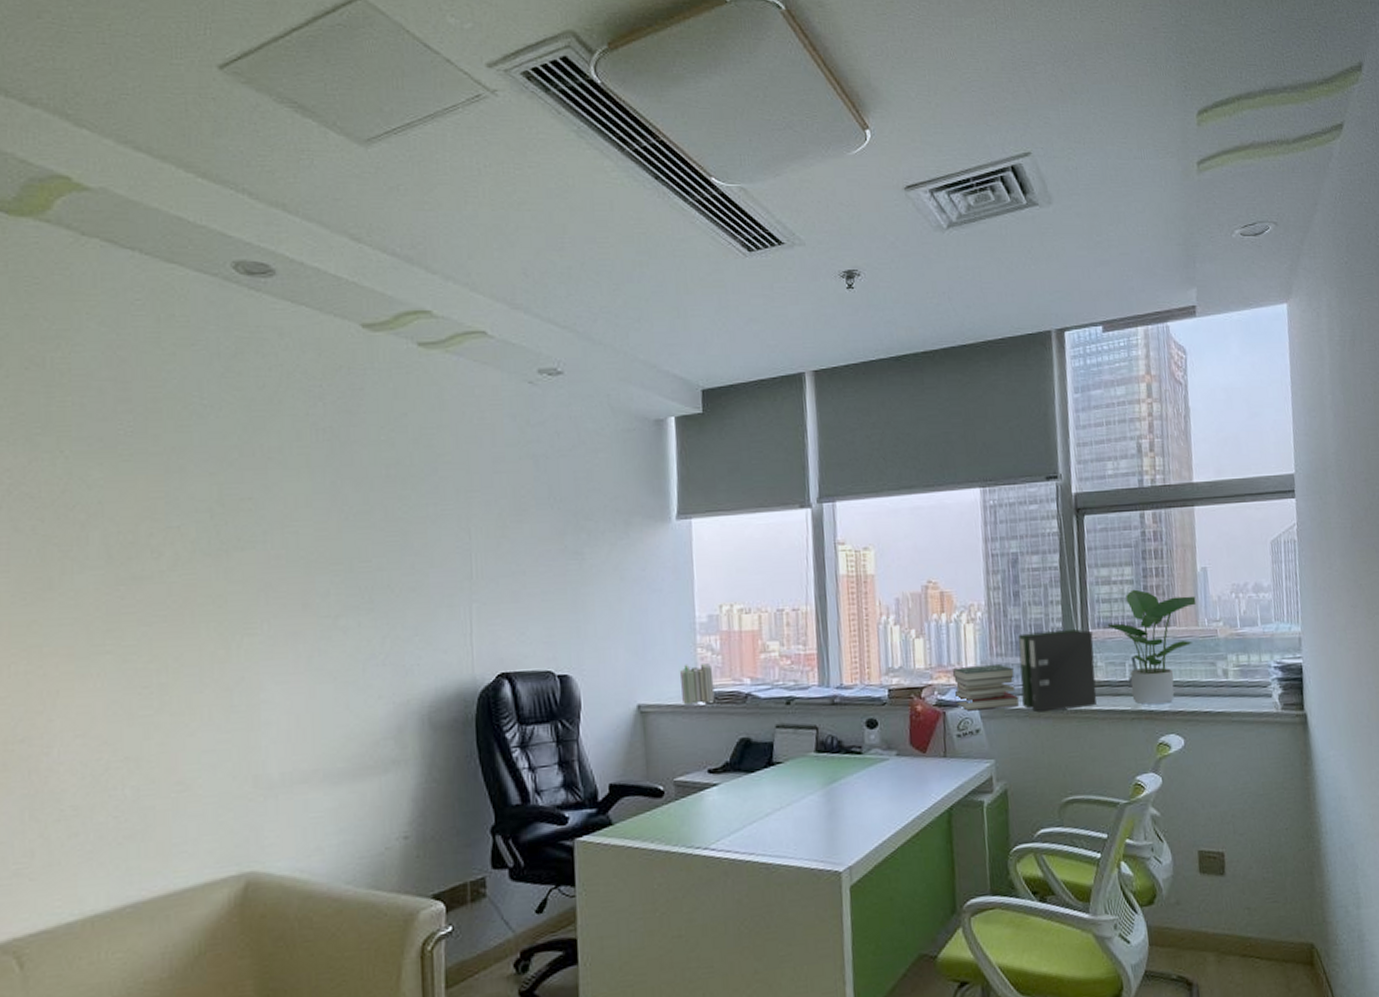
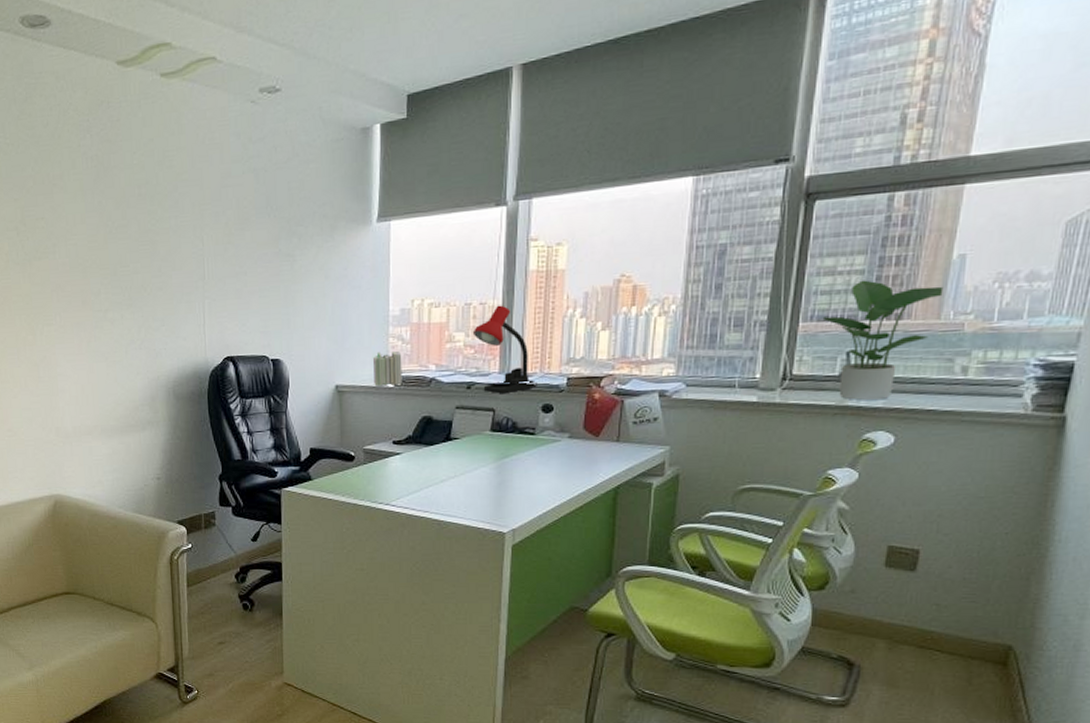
desk lamp: none [788,611,859,709] -> present [474,305,537,393]
books: present [953,664,1019,711] -> none [635,357,706,400]
binder: present [1018,629,1097,711] -> none [709,322,803,403]

